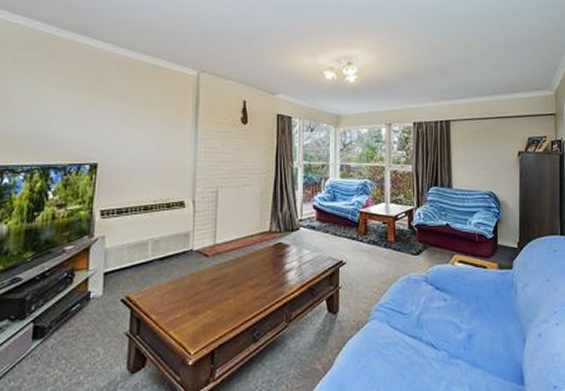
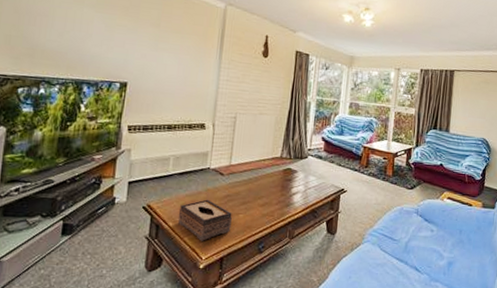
tissue box: none [160,285,221,333] -> present [178,199,232,241]

